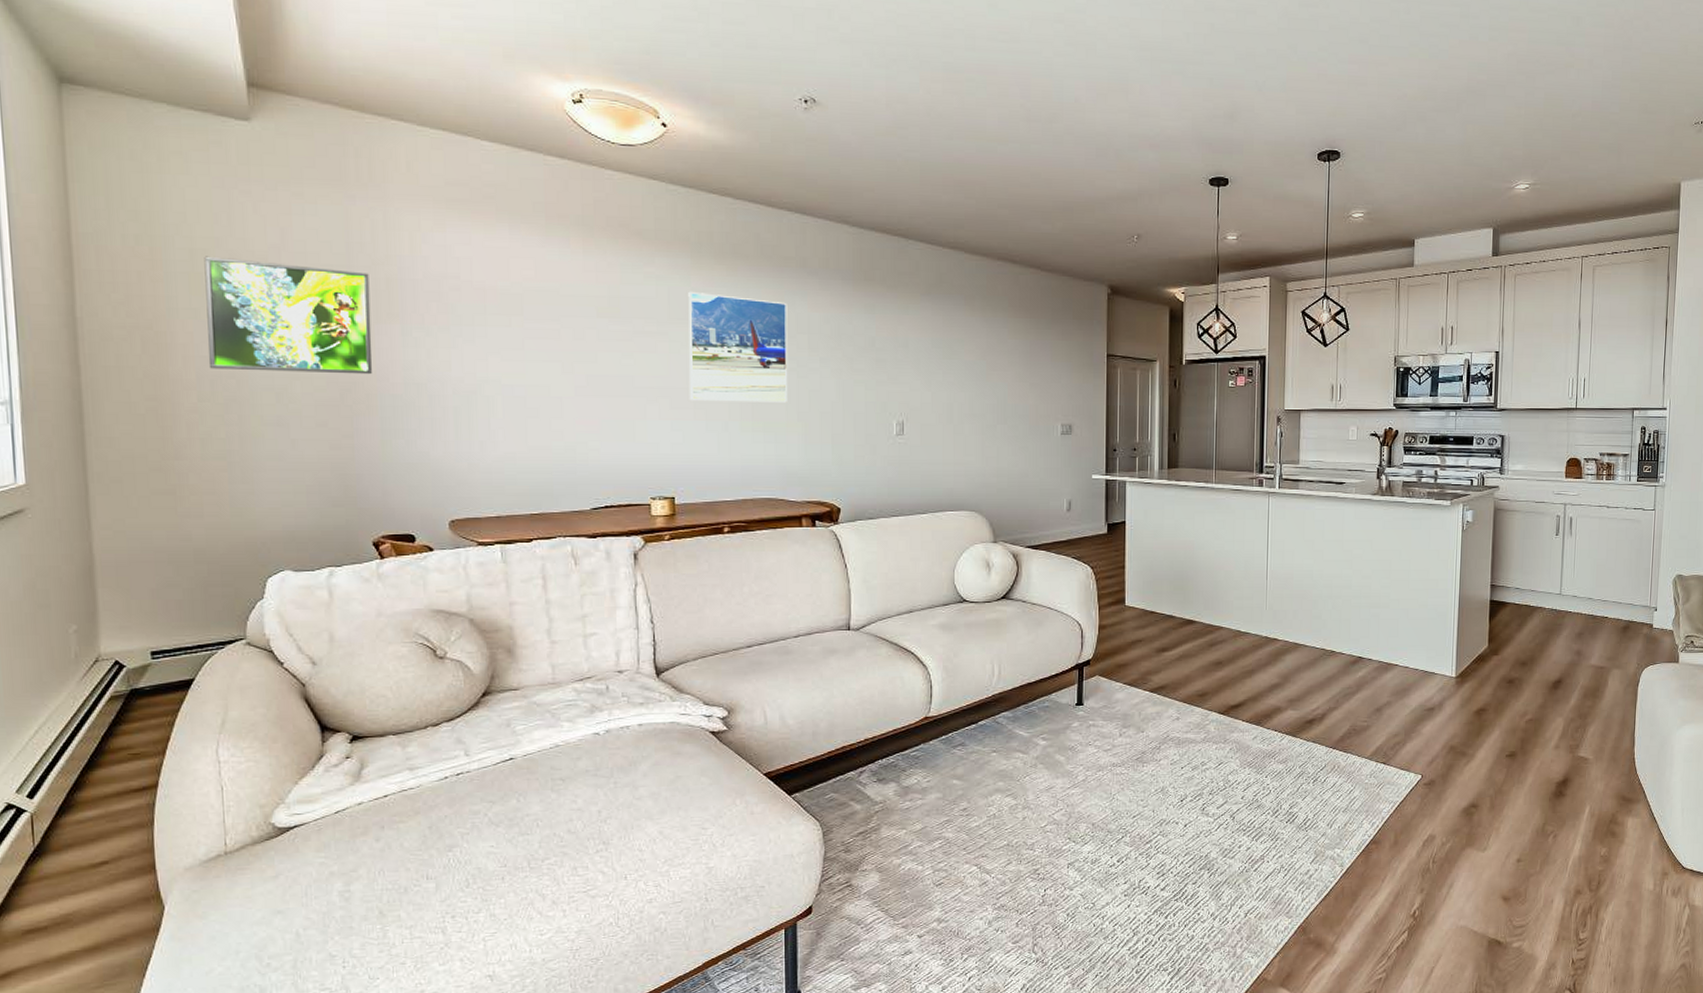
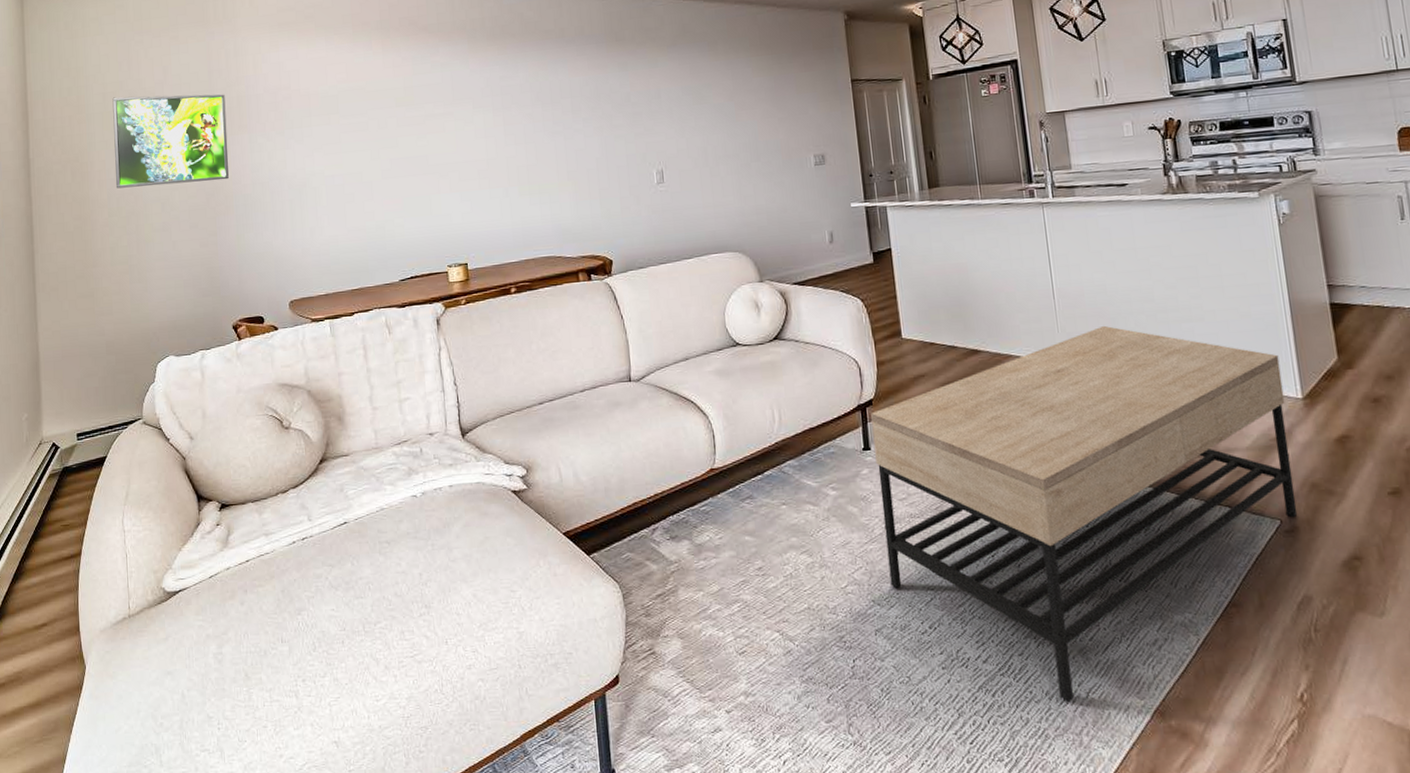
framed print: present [688,291,788,403] -> none [468,71,557,171]
coffee table: none [1087,606,1443,921] -> present [871,325,1298,702]

